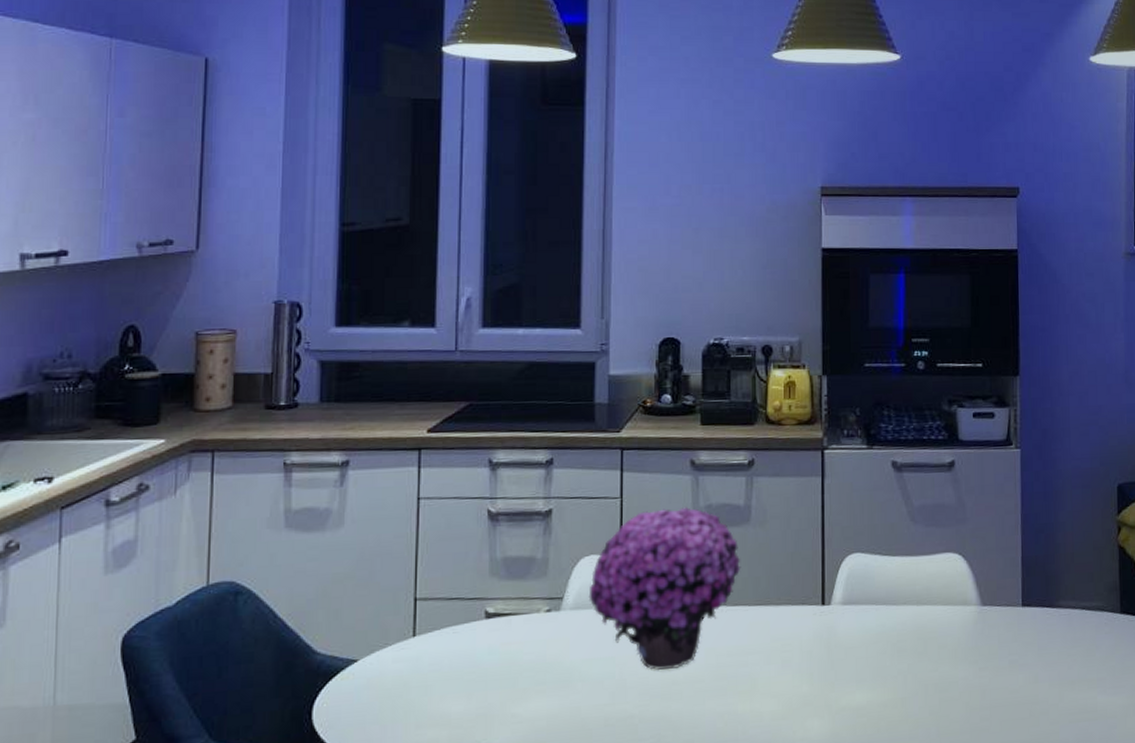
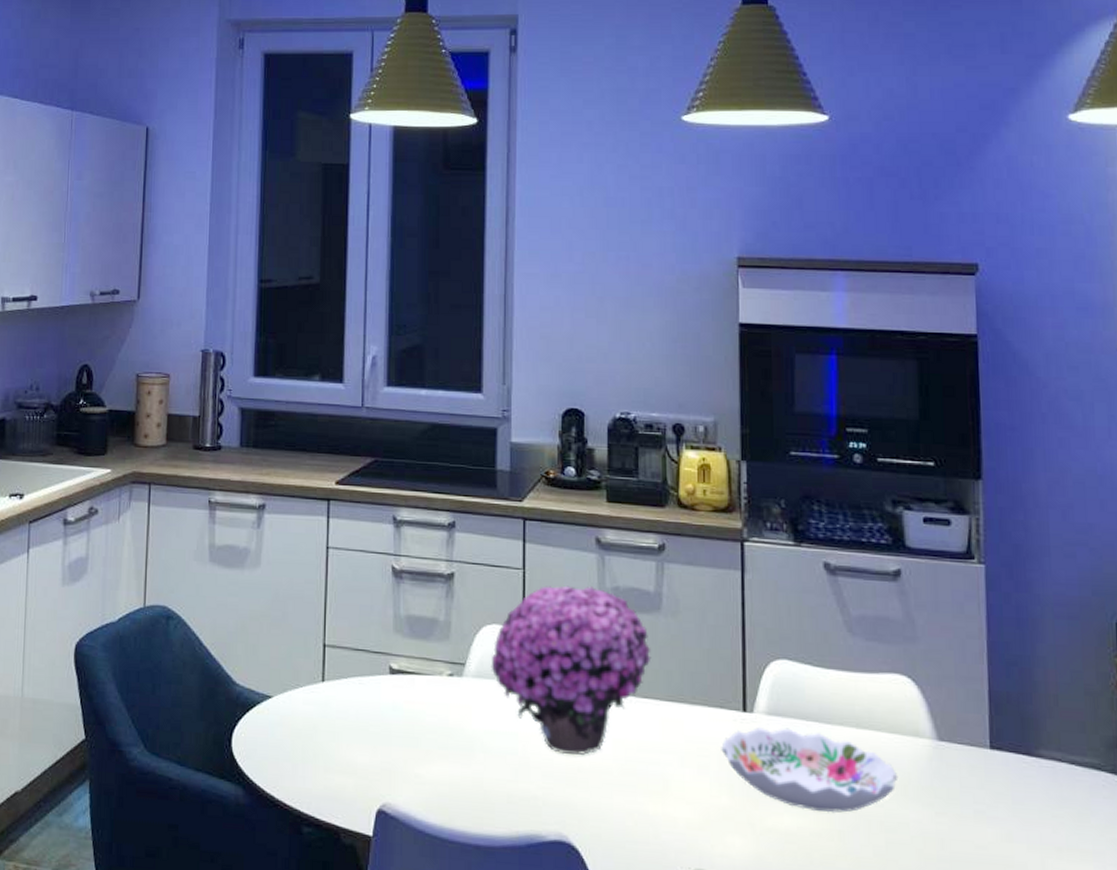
decorative bowl: none [802,614,950,684] -> present [721,727,899,813]

